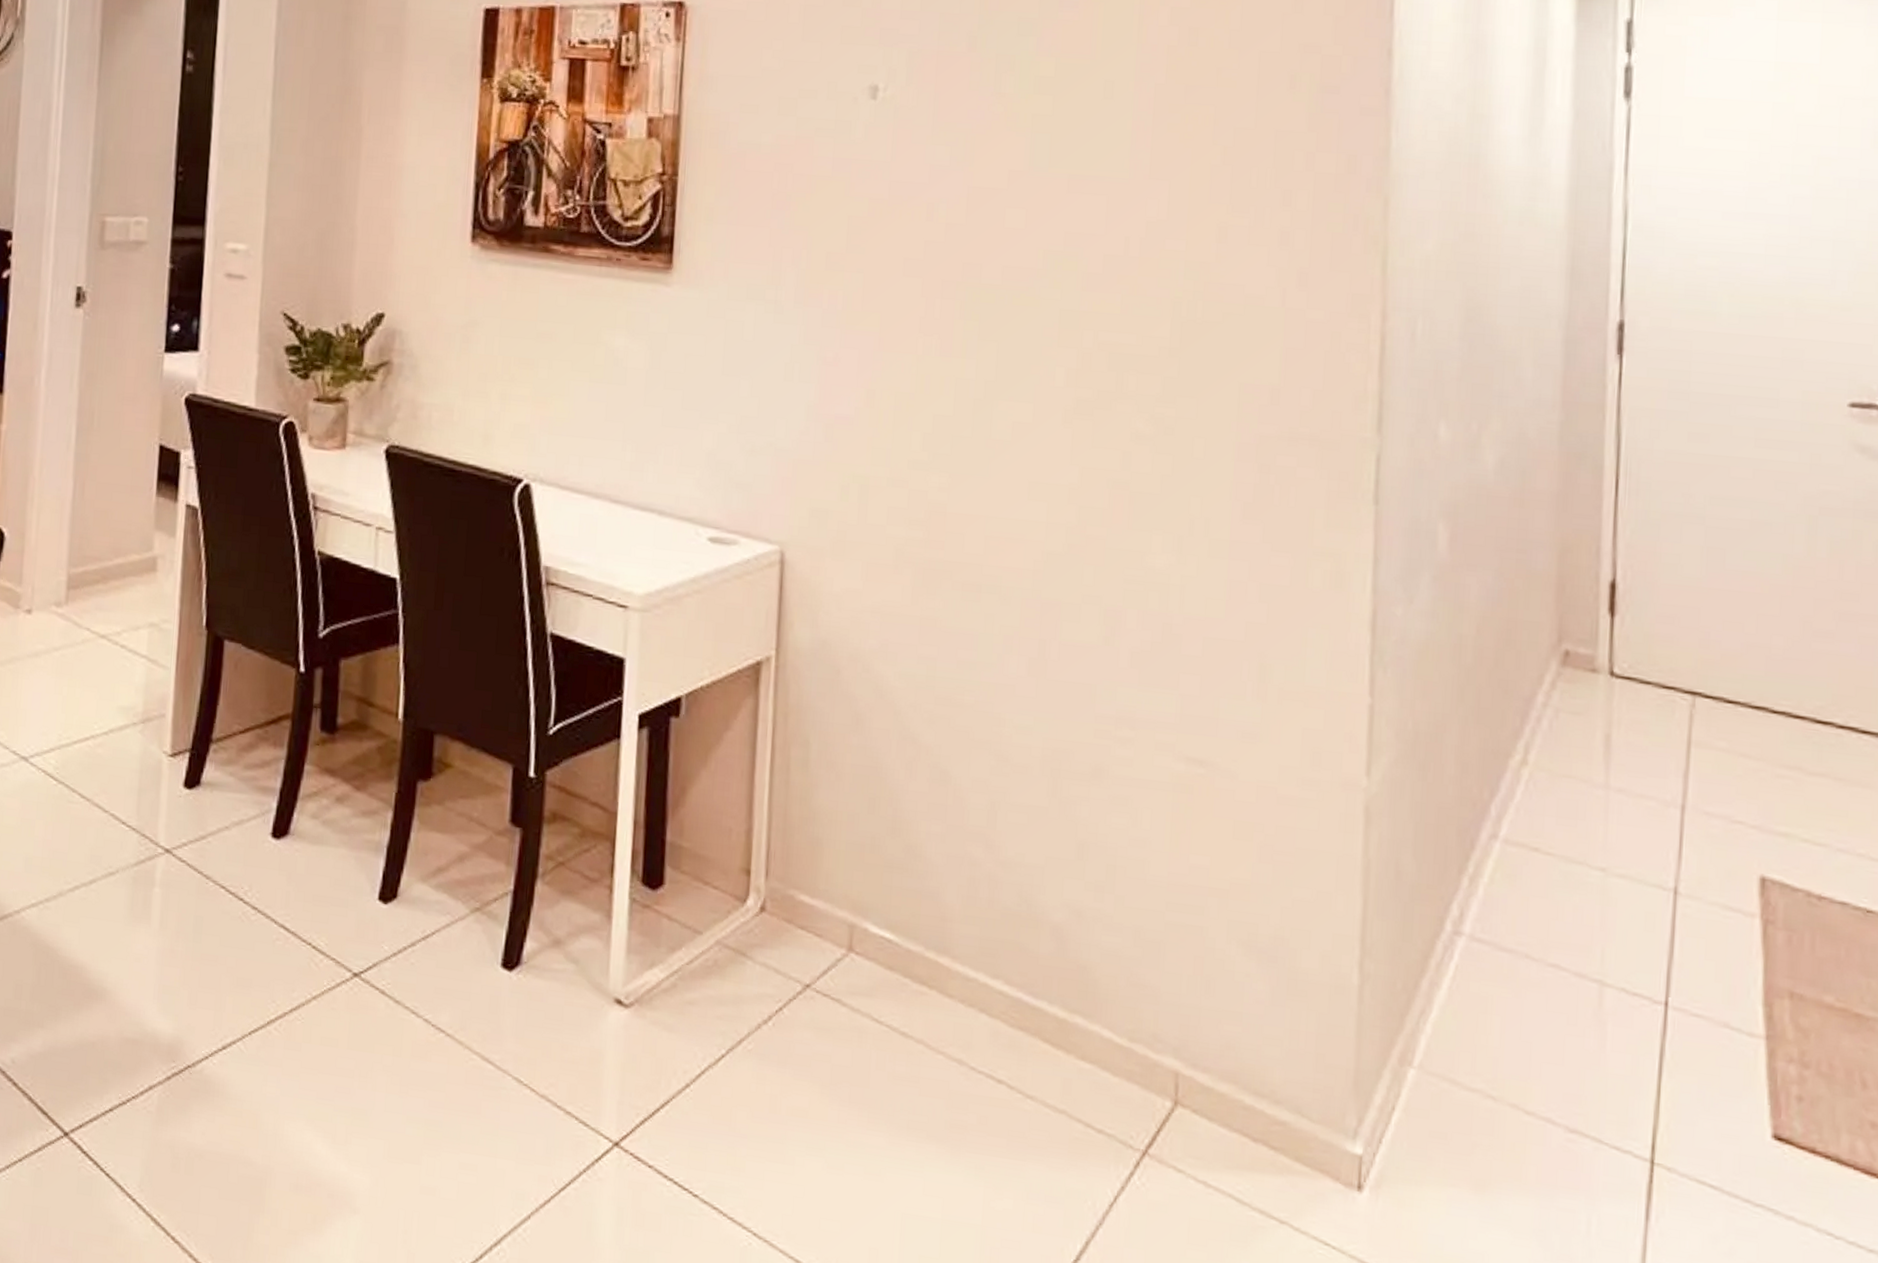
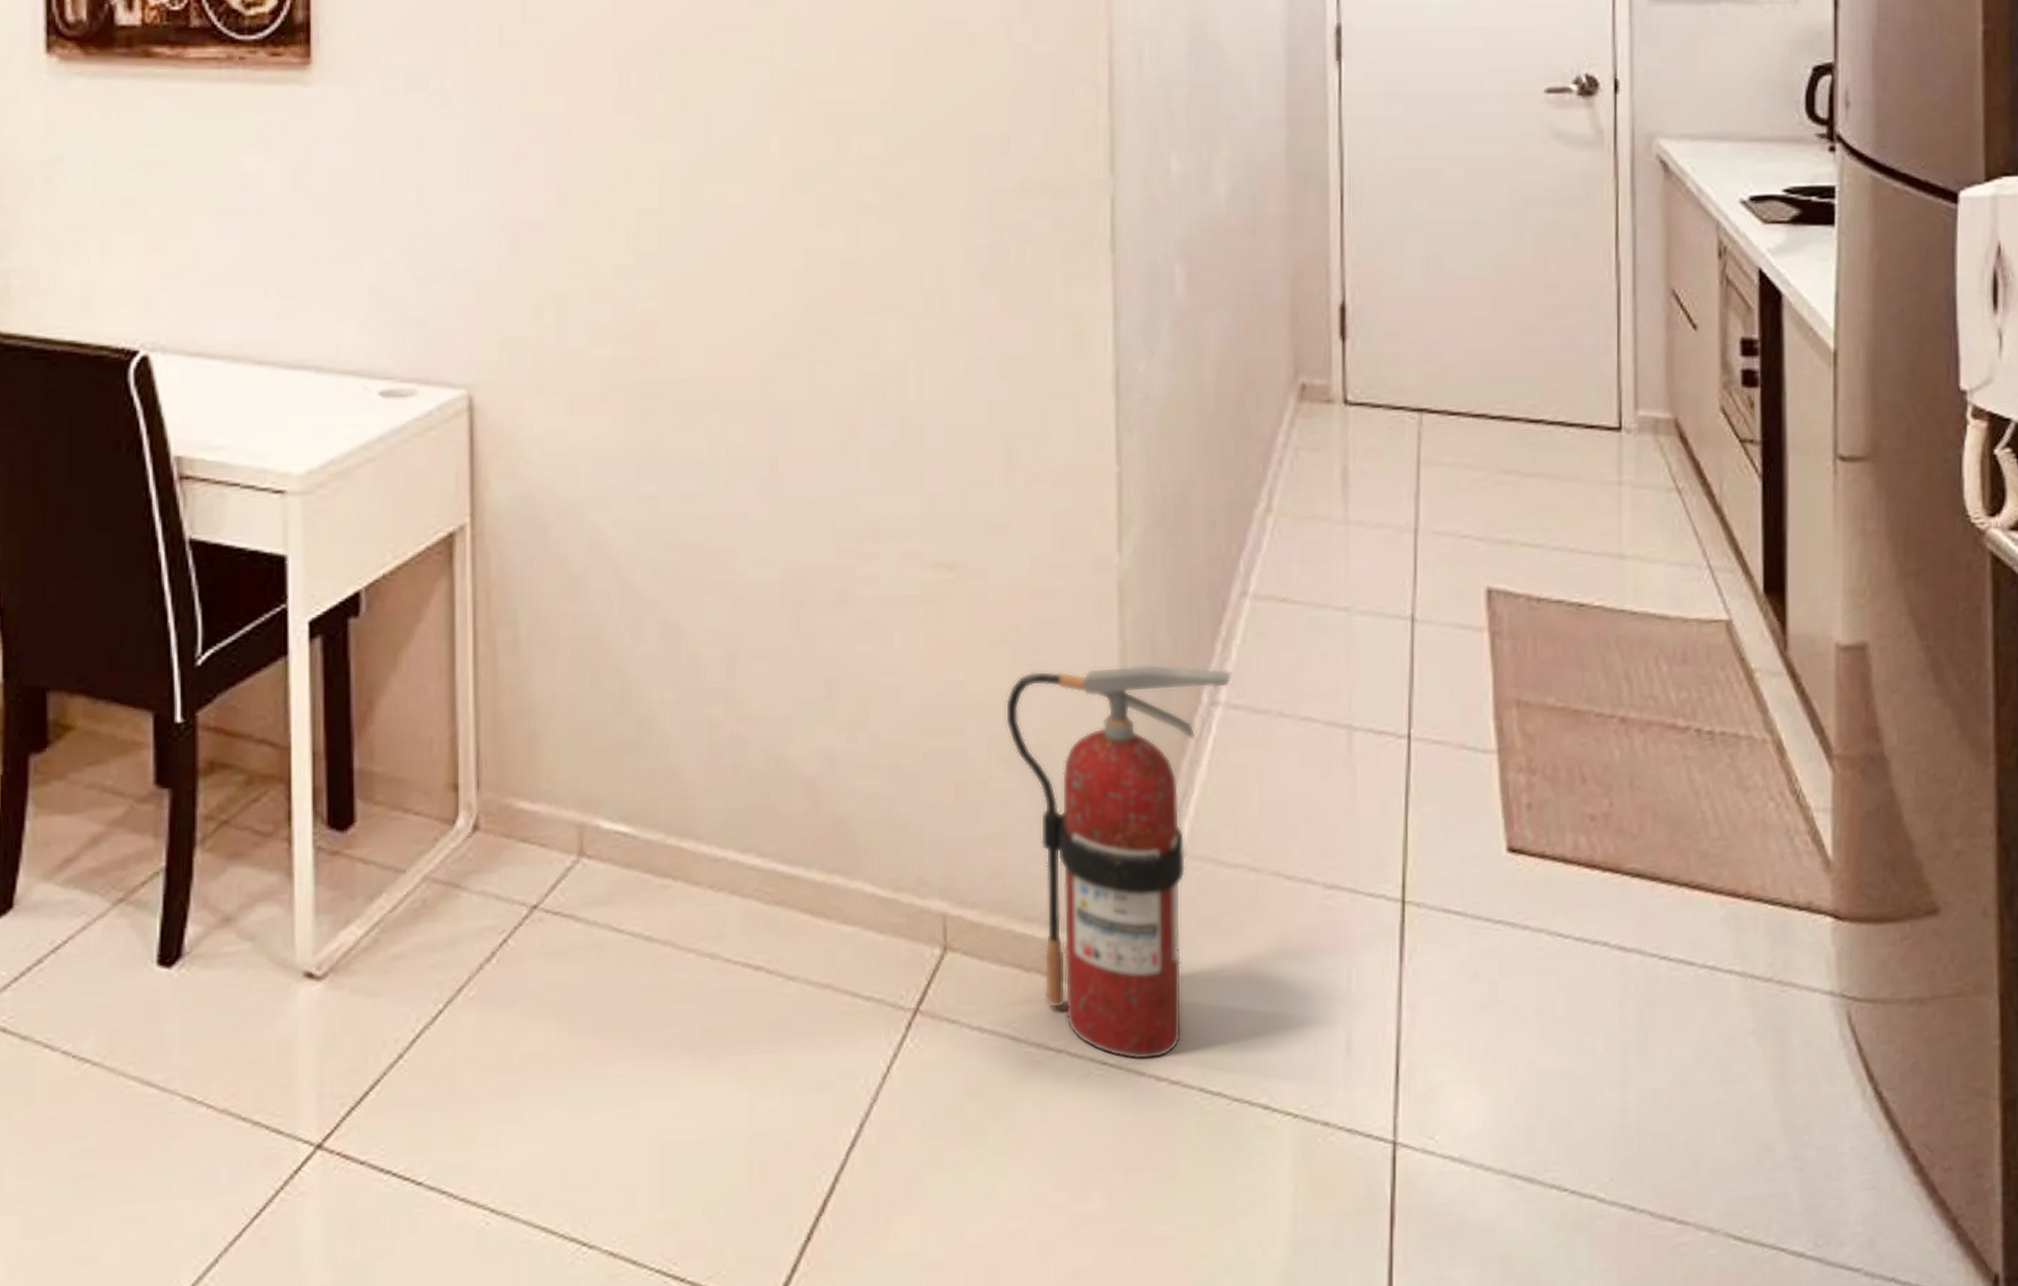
fire extinguisher: none [1245,870,1480,1253] -> present [1004,664,1234,1061]

